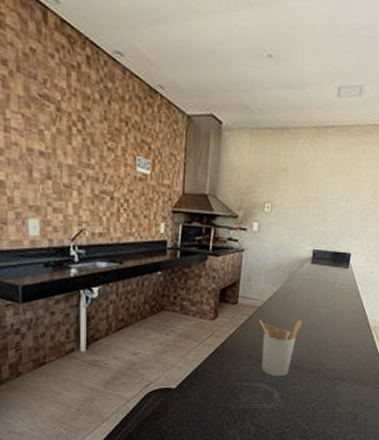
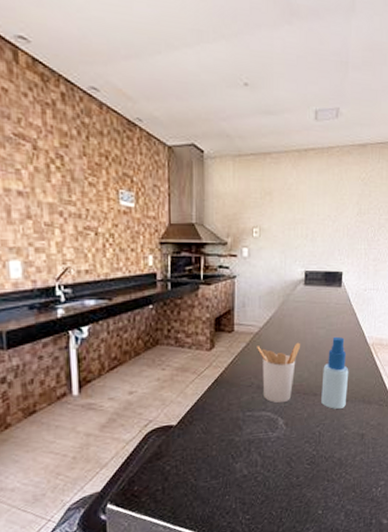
spray bottle: none [318,317,348,387] -> present [321,336,349,409]

